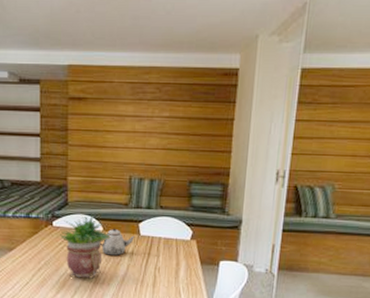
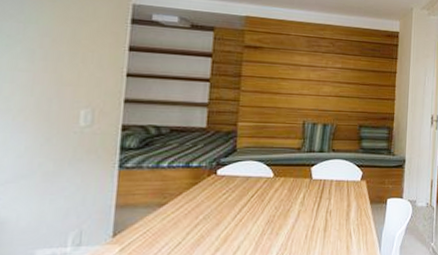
potted plant: present [60,214,111,279] -> none [224,160,282,231]
teapot: present [99,228,135,256] -> none [269,173,307,202]

